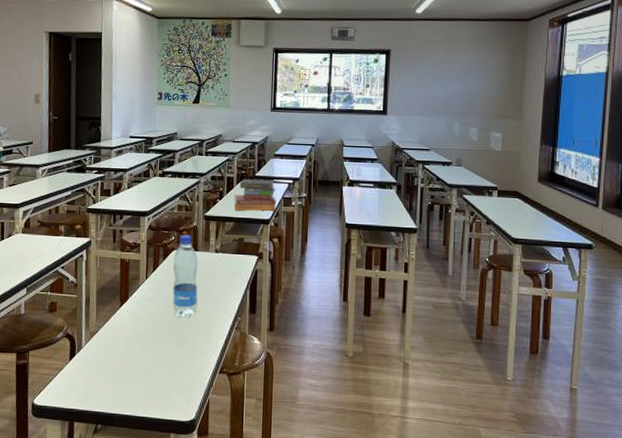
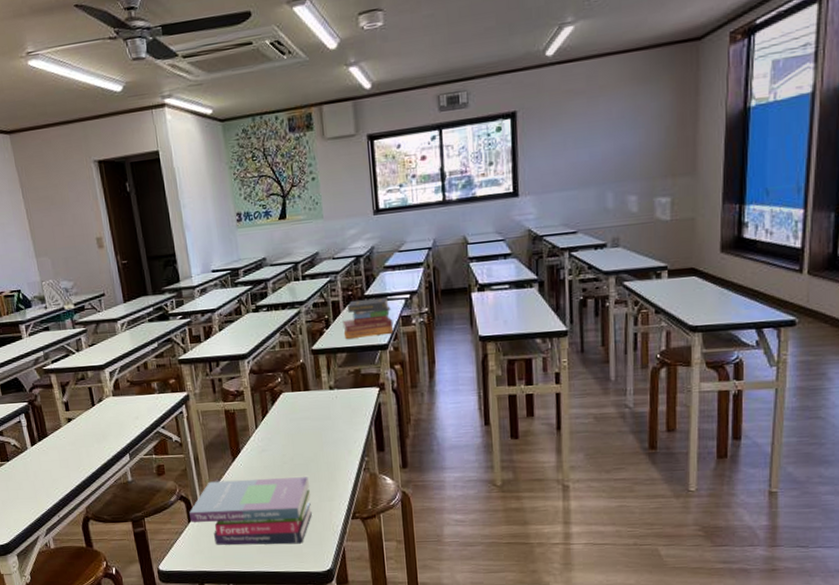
books: none [72,323,186,392] -> present [189,477,312,545]
bottle: present [172,234,198,319] -> none [283,373,318,465]

